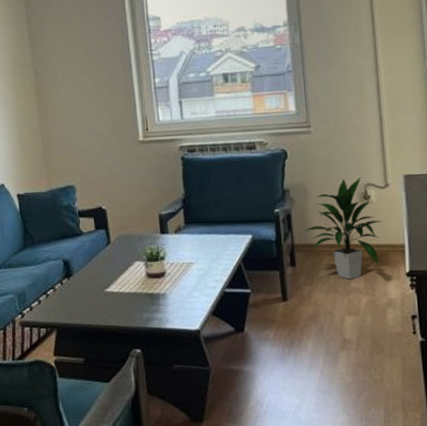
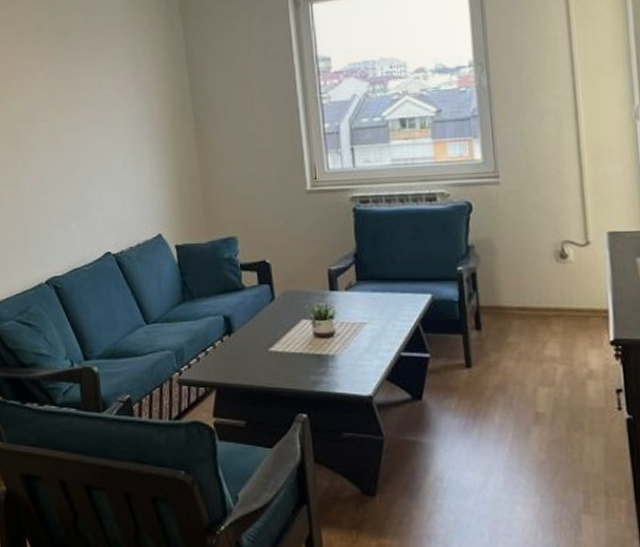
indoor plant: present [303,178,383,280] -> none [490,234,583,347]

